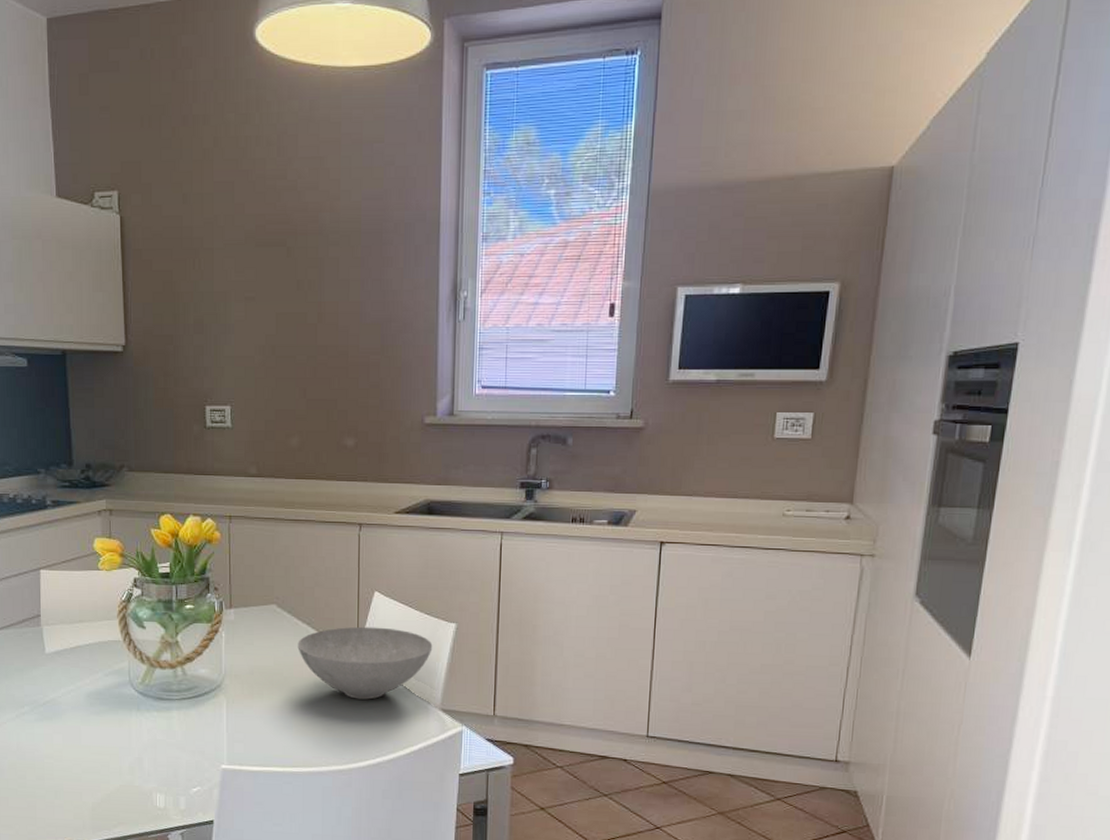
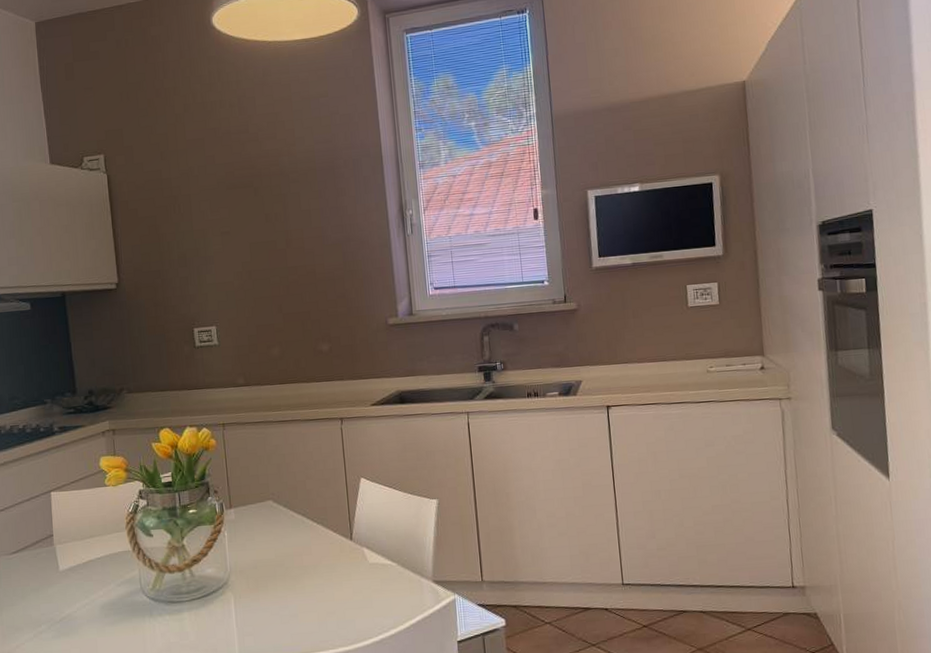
bowl: present [297,626,433,700] -> none [295,510,419,581]

